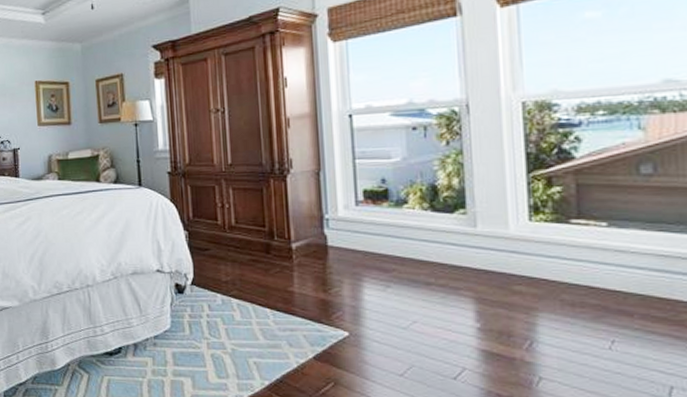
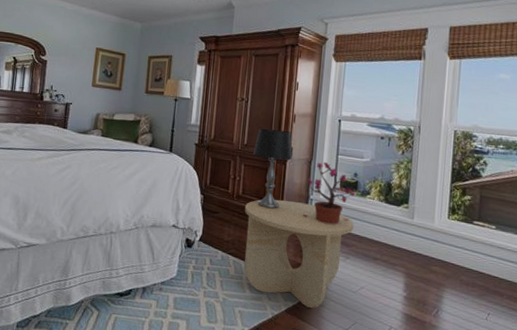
table lamp: none [241,139,294,237] -> present [253,128,293,209]
side table: none [242,224,392,352] -> present [244,199,354,308]
potted plant: none [318,171,387,248] -> present [303,162,356,225]

